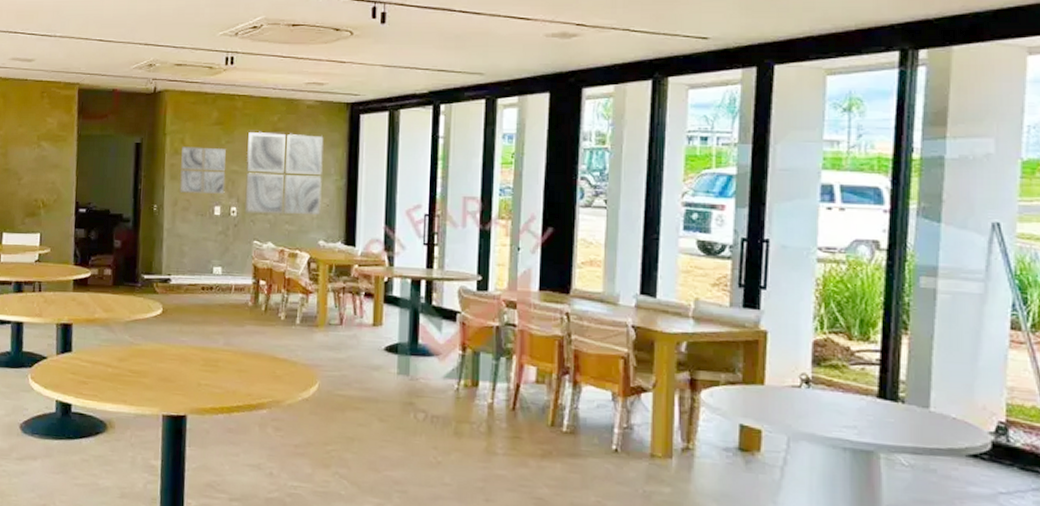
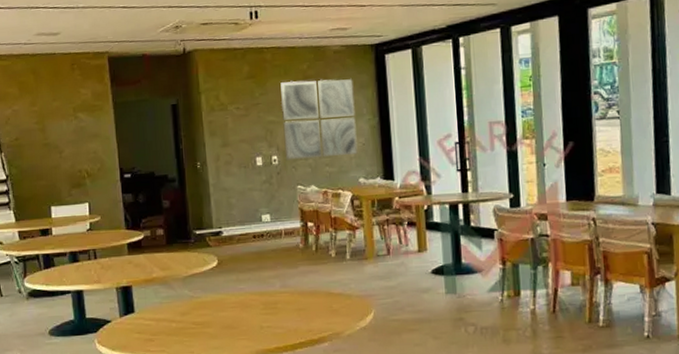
wall art: present [179,146,226,194] -> none [218,101,264,148]

